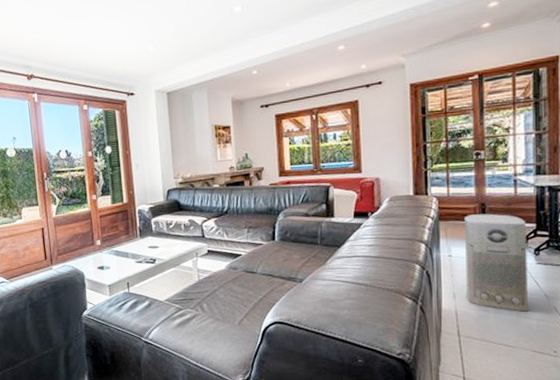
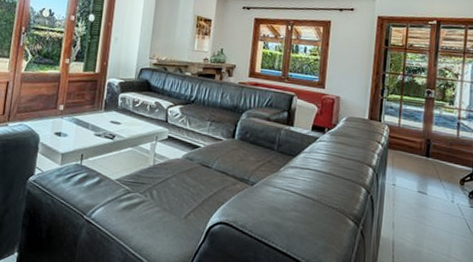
air purifier: present [465,213,528,312] -> none [404,148,465,253]

